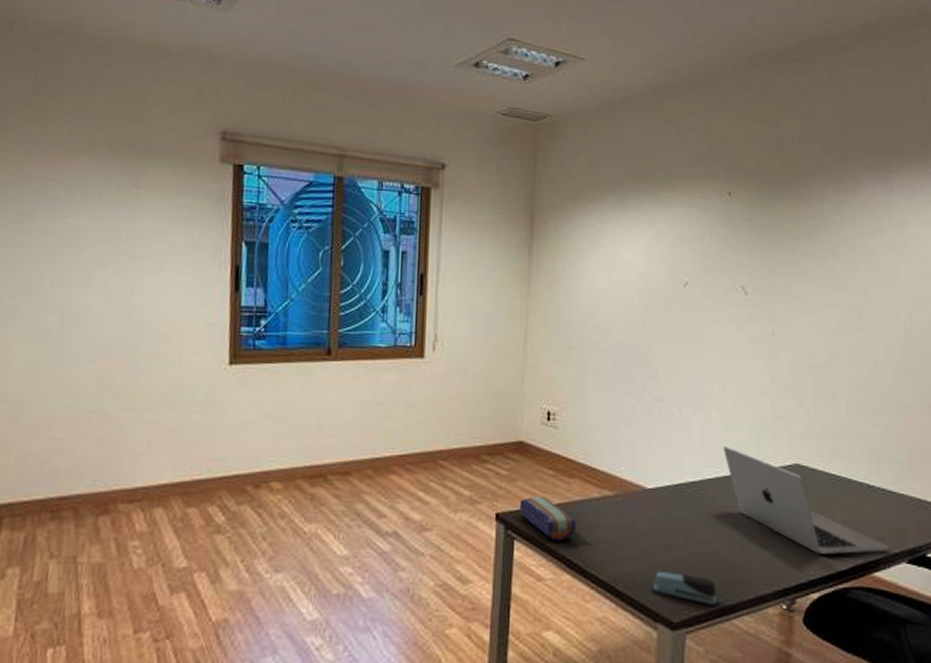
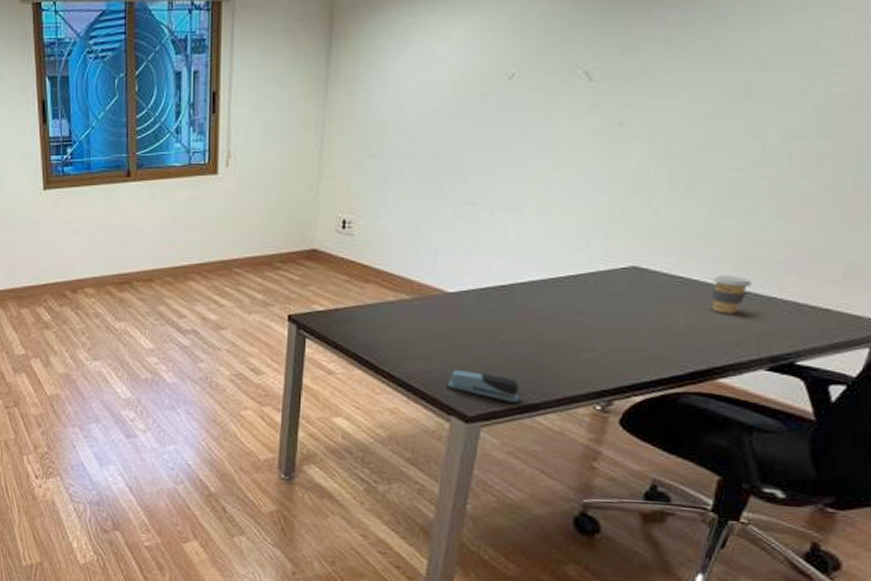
pencil case: present [519,496,576,540] -> none [311,299,369,340]
laptop: present [723,446,889,554] -> none [542,250,745,359]
coffee cup: none [857,473,885,510] -> present [711,275,752,314]

